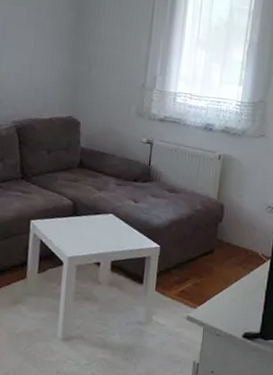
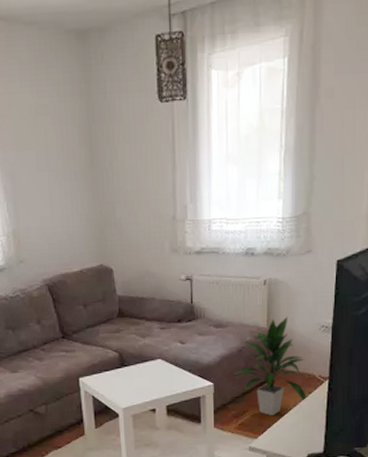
indoor plant: none [181,192,250,288] -> present [234,316,306,416]

